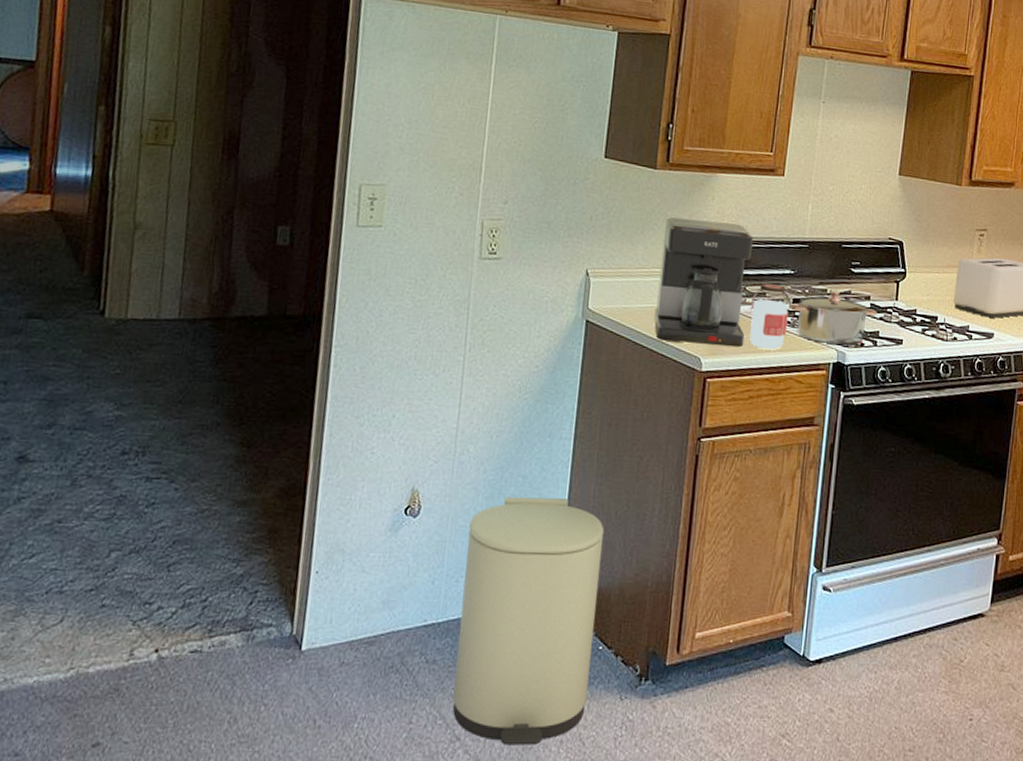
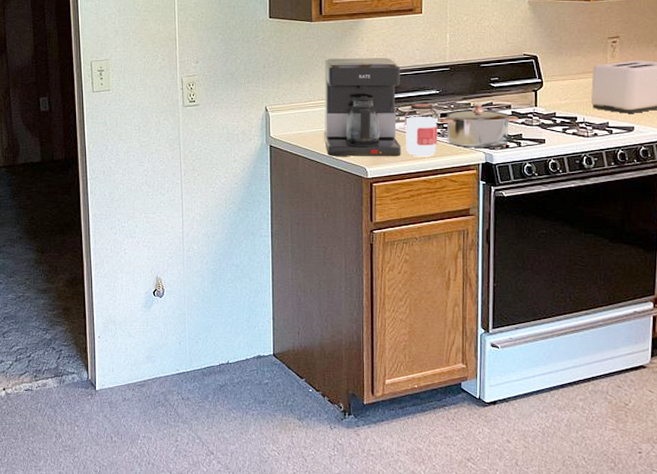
pedal bin: present [453,496,605,746] -> none [200,280,304,460]

